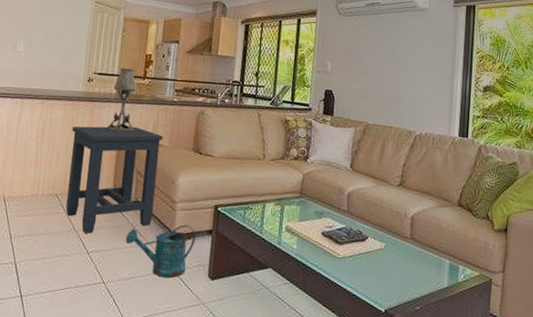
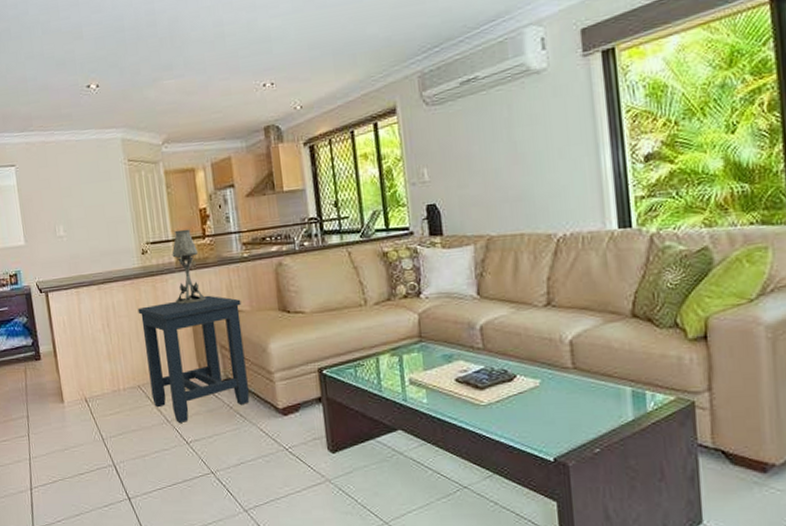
watering can: present [125,224,196,278] -> none [225,396,304,459]

